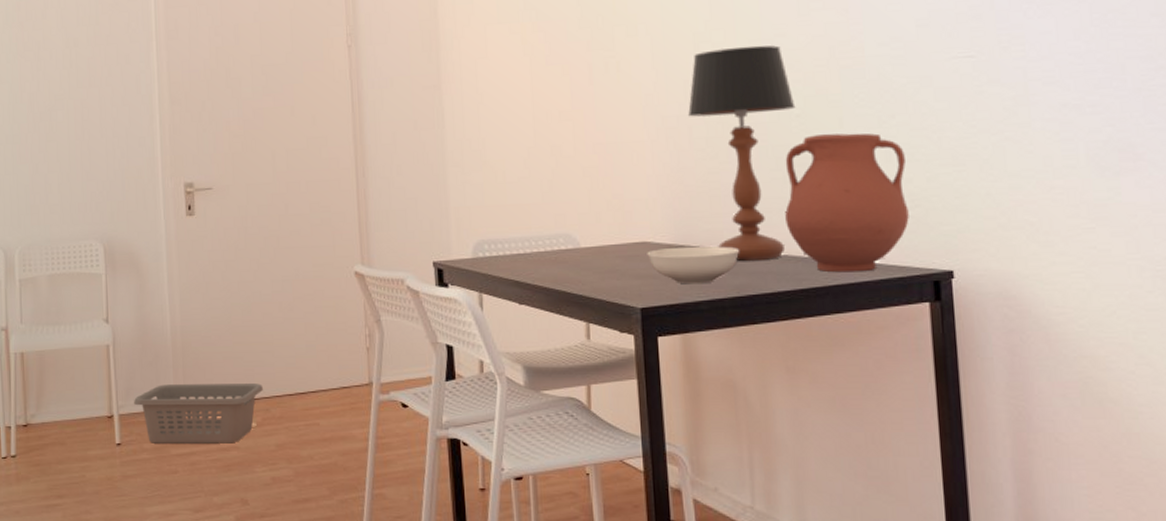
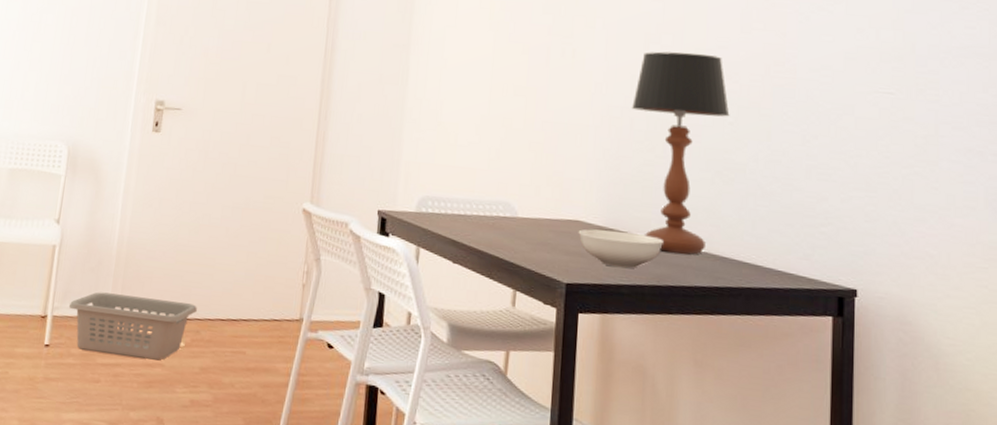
vase: present [785,133,909,273] -> none [709,143,823,279]

